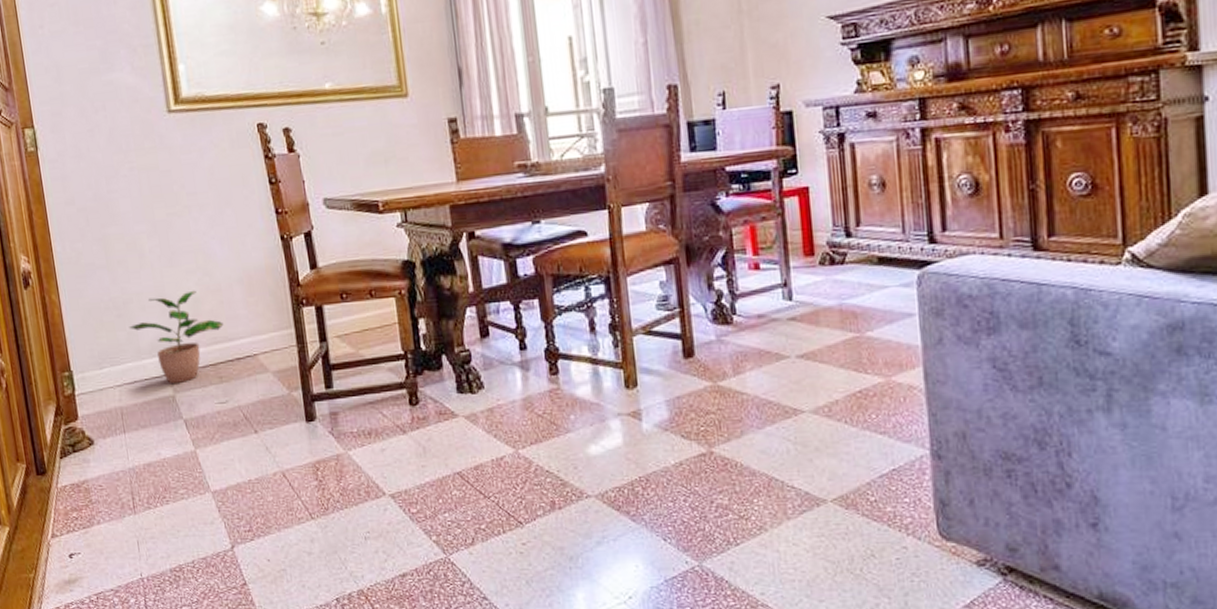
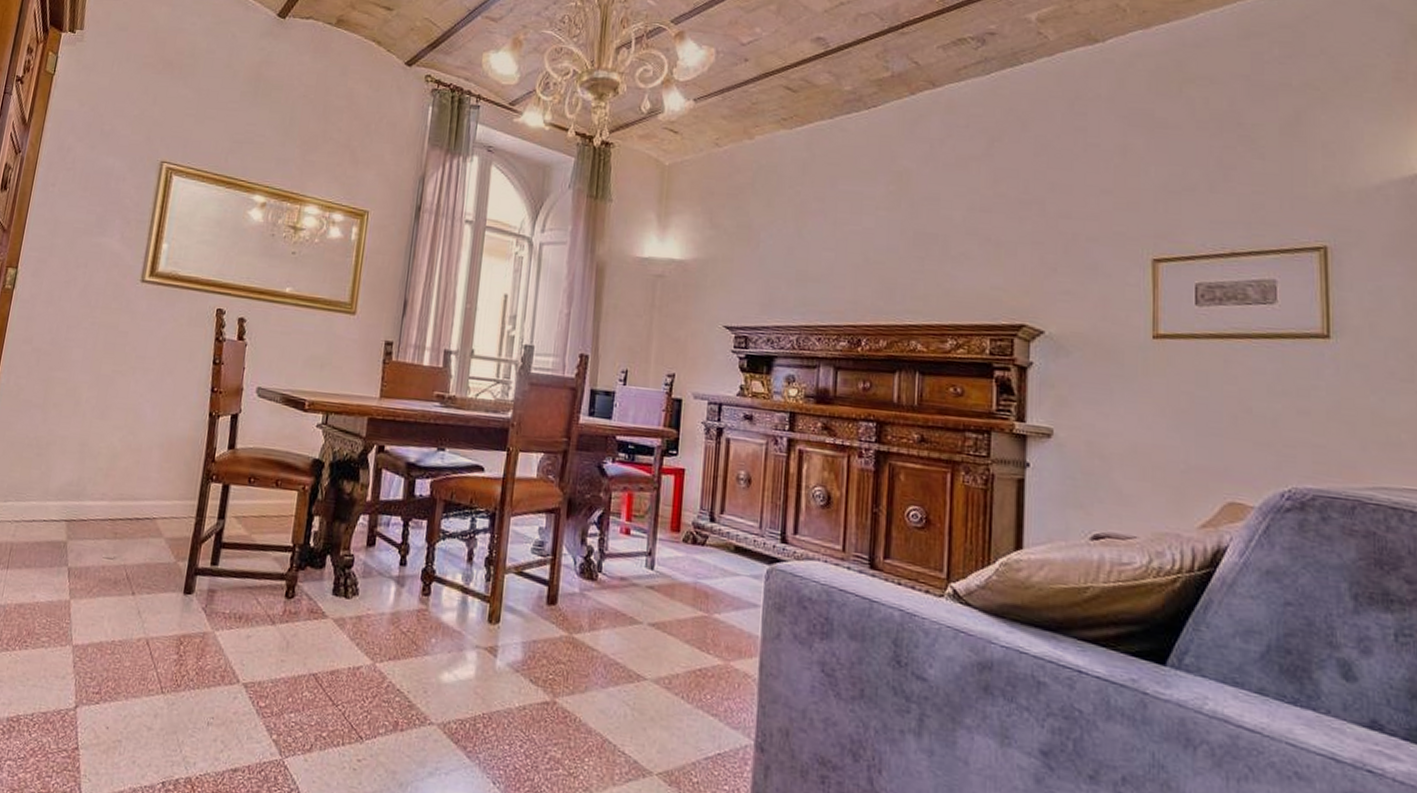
potted plant: present [129,290,224,384] -> none [44,444,134,531]

